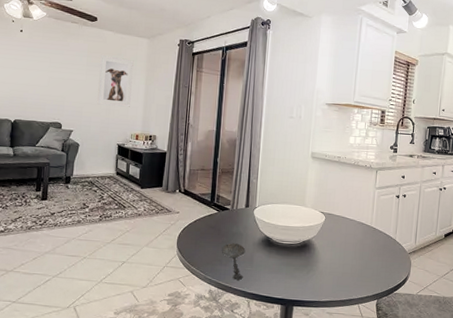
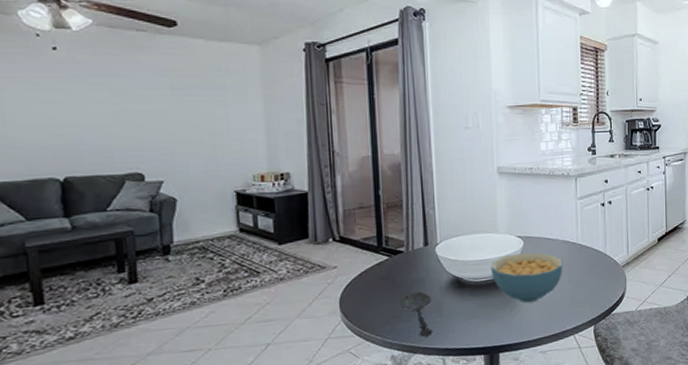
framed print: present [97,55,134,107] -> none [190,73,246,141]
cereal bowl: none [295,226,357,269] -> present [490,252,563,303]

